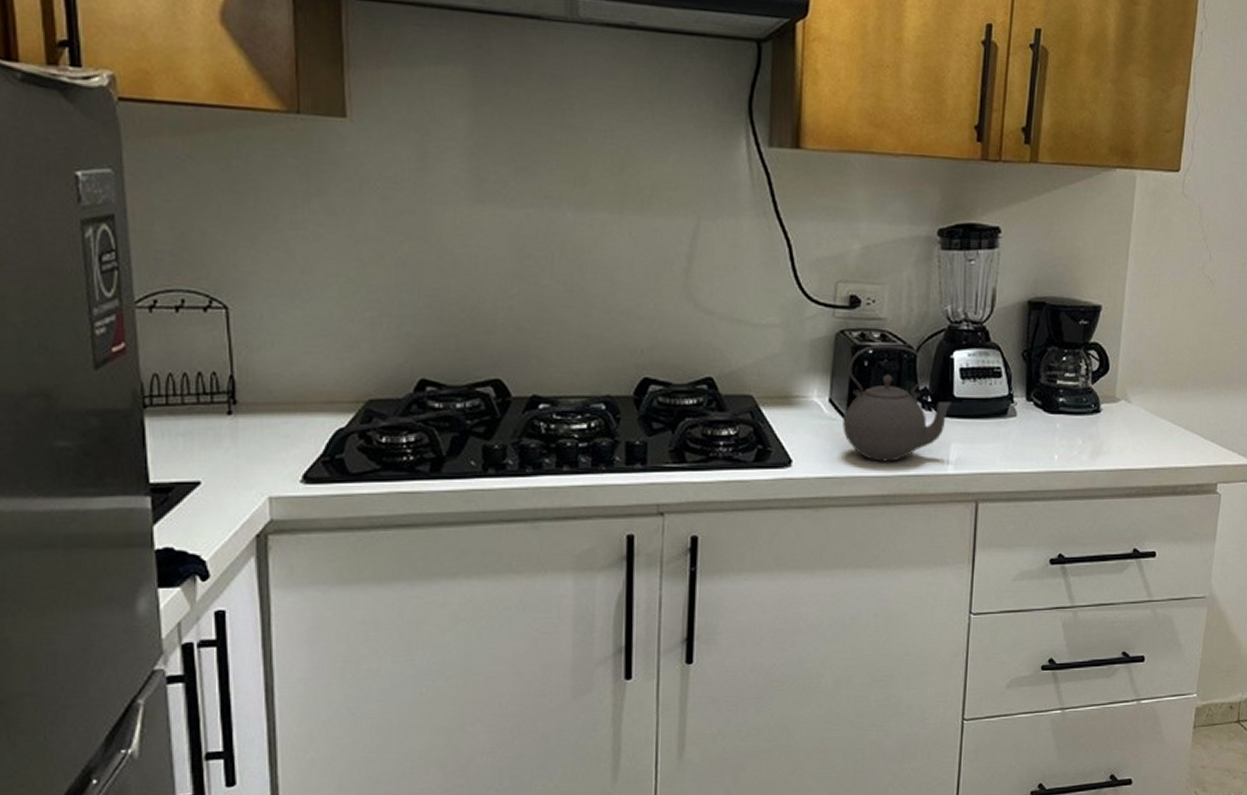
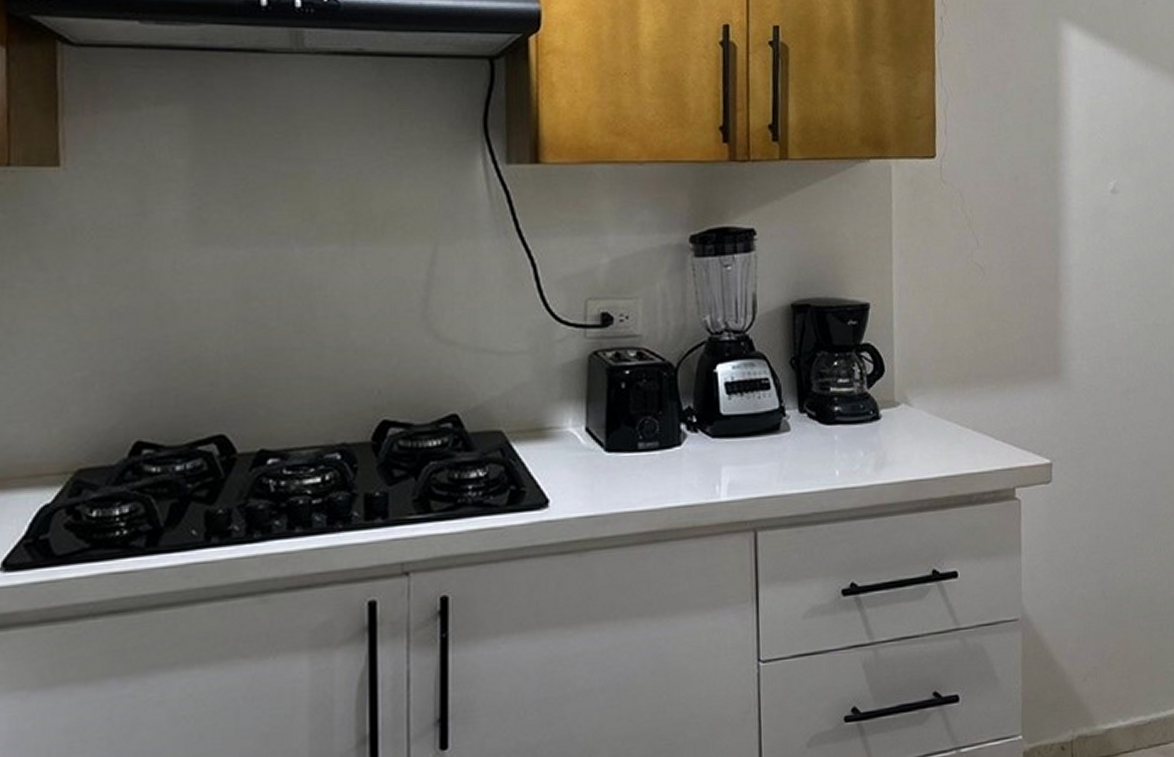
kettle: present [843,344,951,462] -> none [602,362,718,494]

